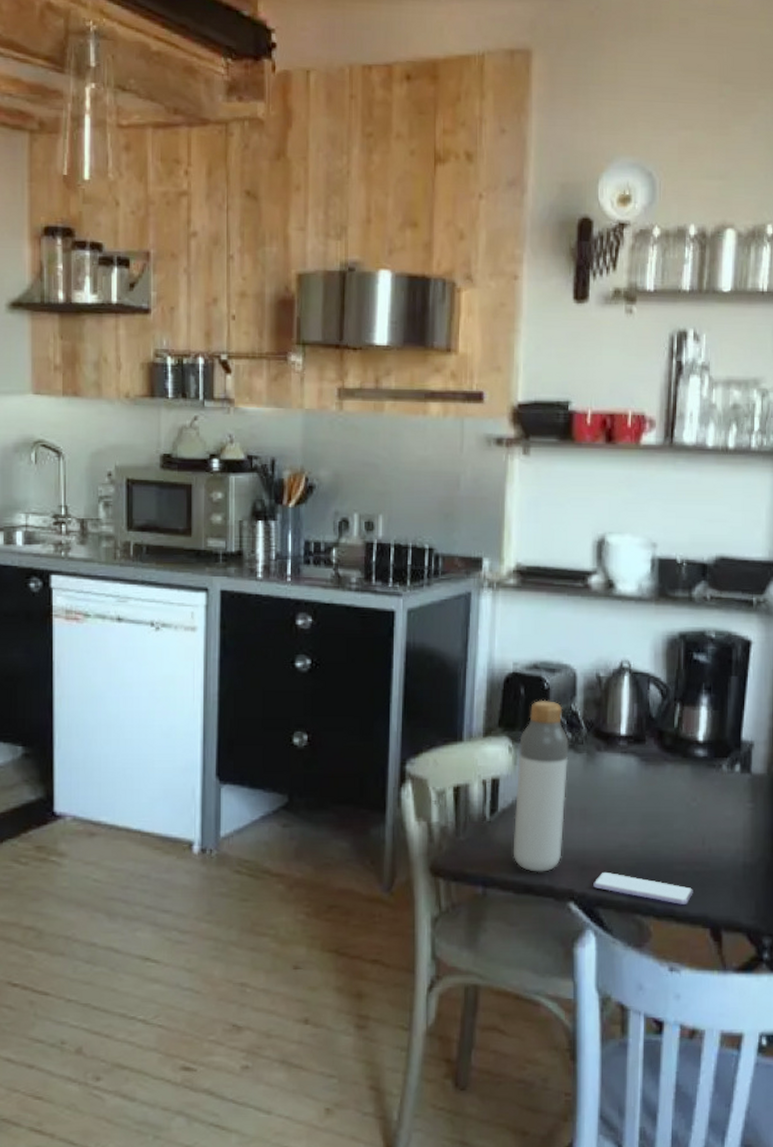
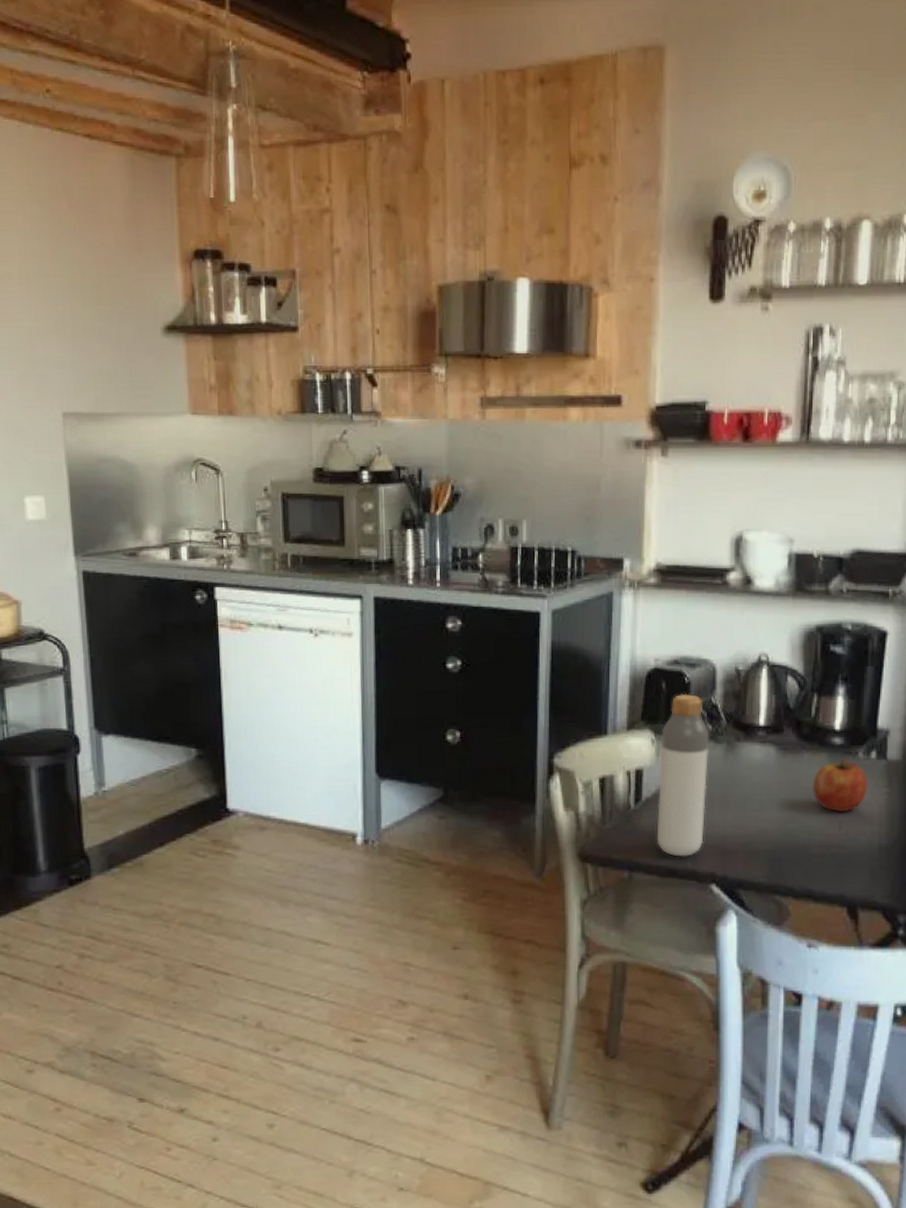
smartphone: present [593,871,693,904] -> none [734,855,831,885]
fruit: none [675,771,732,827] -> present [812,758,868,811]

